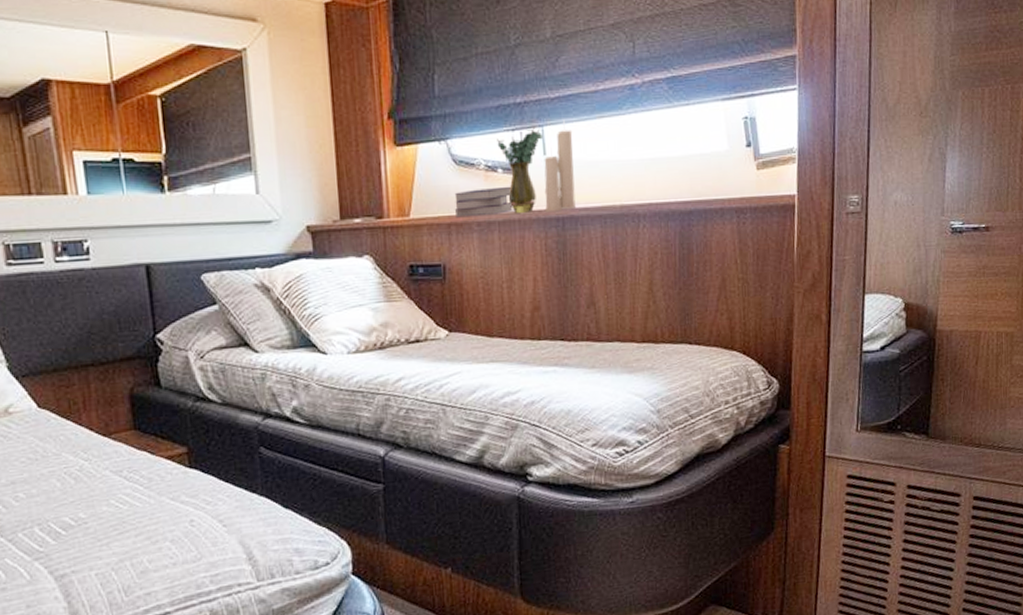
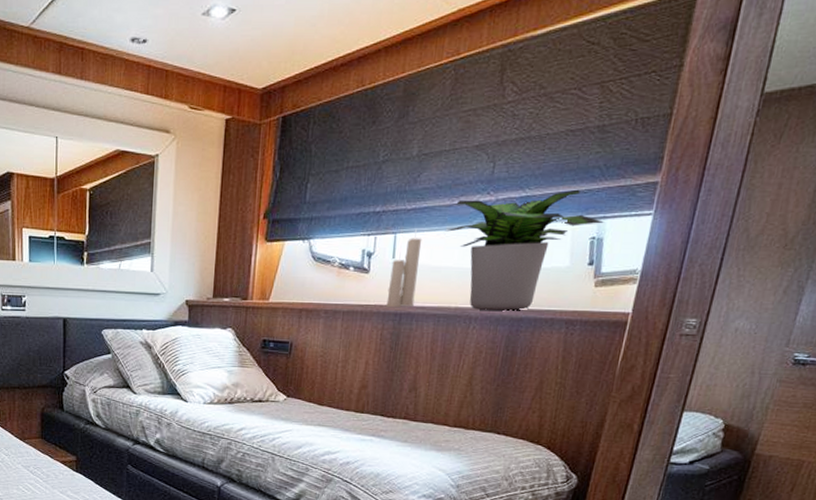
book: present [454,186,512,218] -> none [307,282,358,306]
vase: present [497,127,543,215] -> none [353,233,394,307]
potted plant: none [595,66,753,206] -> present [445,189,604,311]

